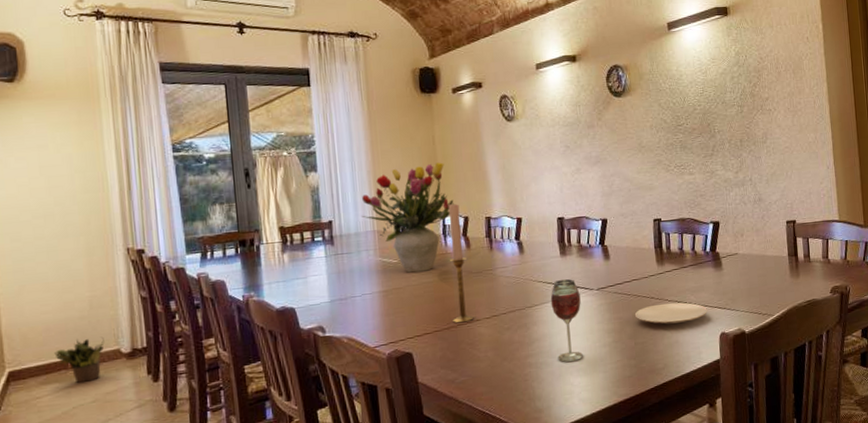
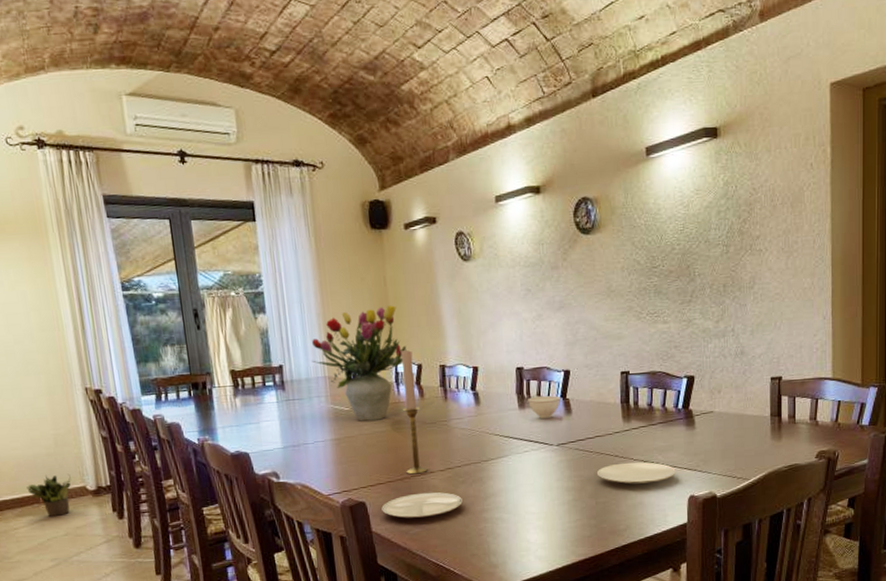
plate: none [428,339,508,368] -> present [381,492,463,519]
wineglass: present [550,279,583,362] -> none [507,433,541,518]
bowl: none [569,243,600,265] -> present [528,396,561,419]

